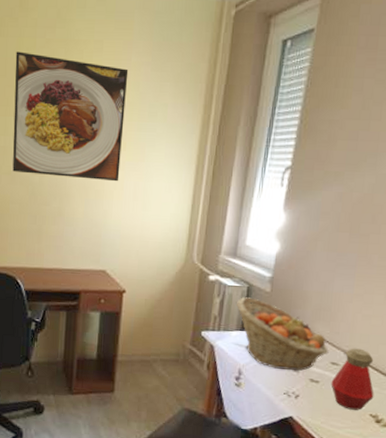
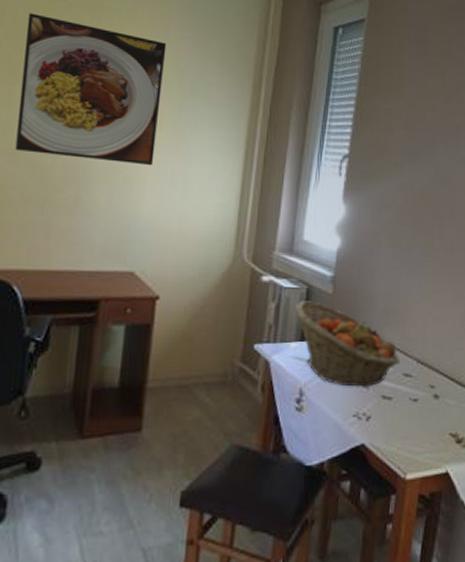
bottle: present [331,348,374,411] -> none [405,355,452,430]

